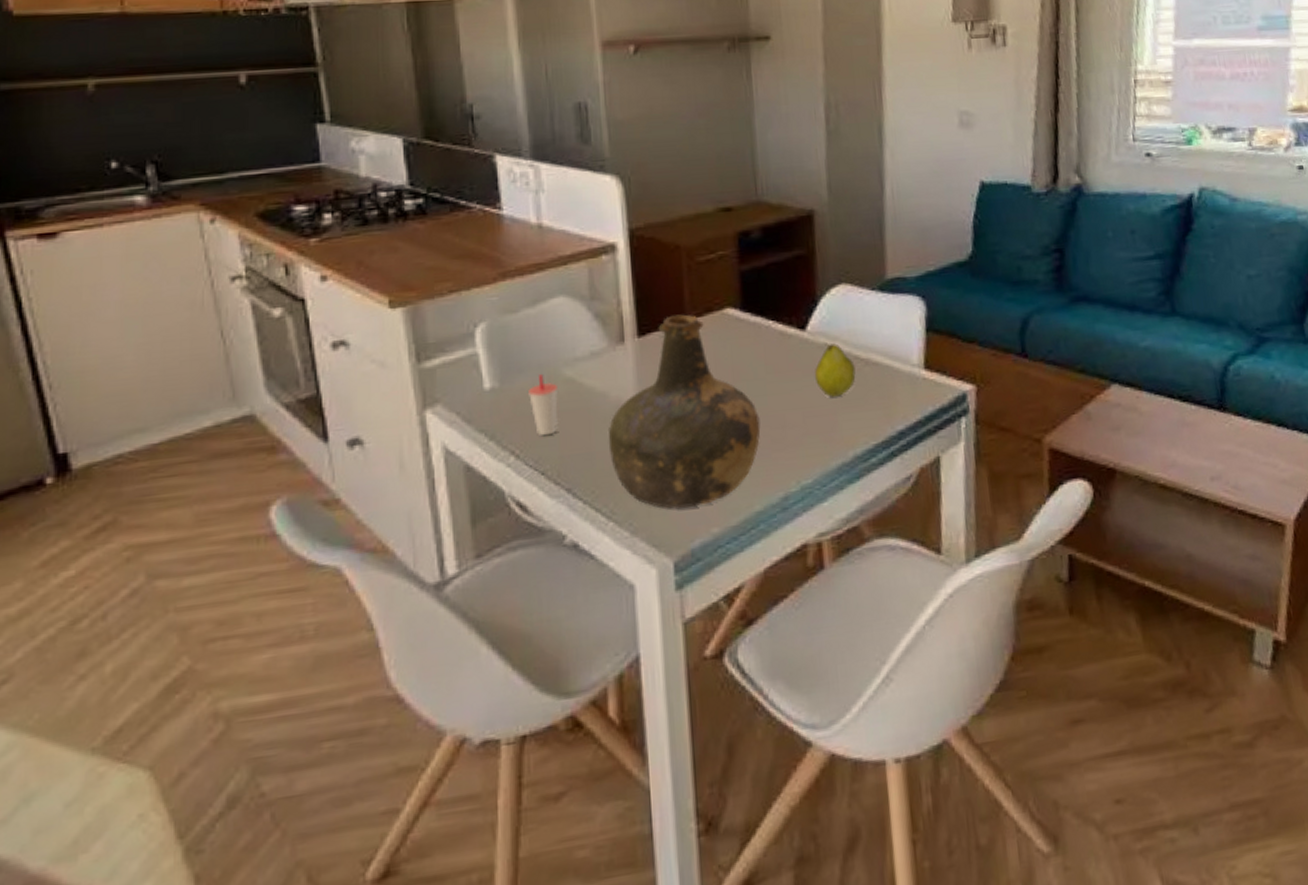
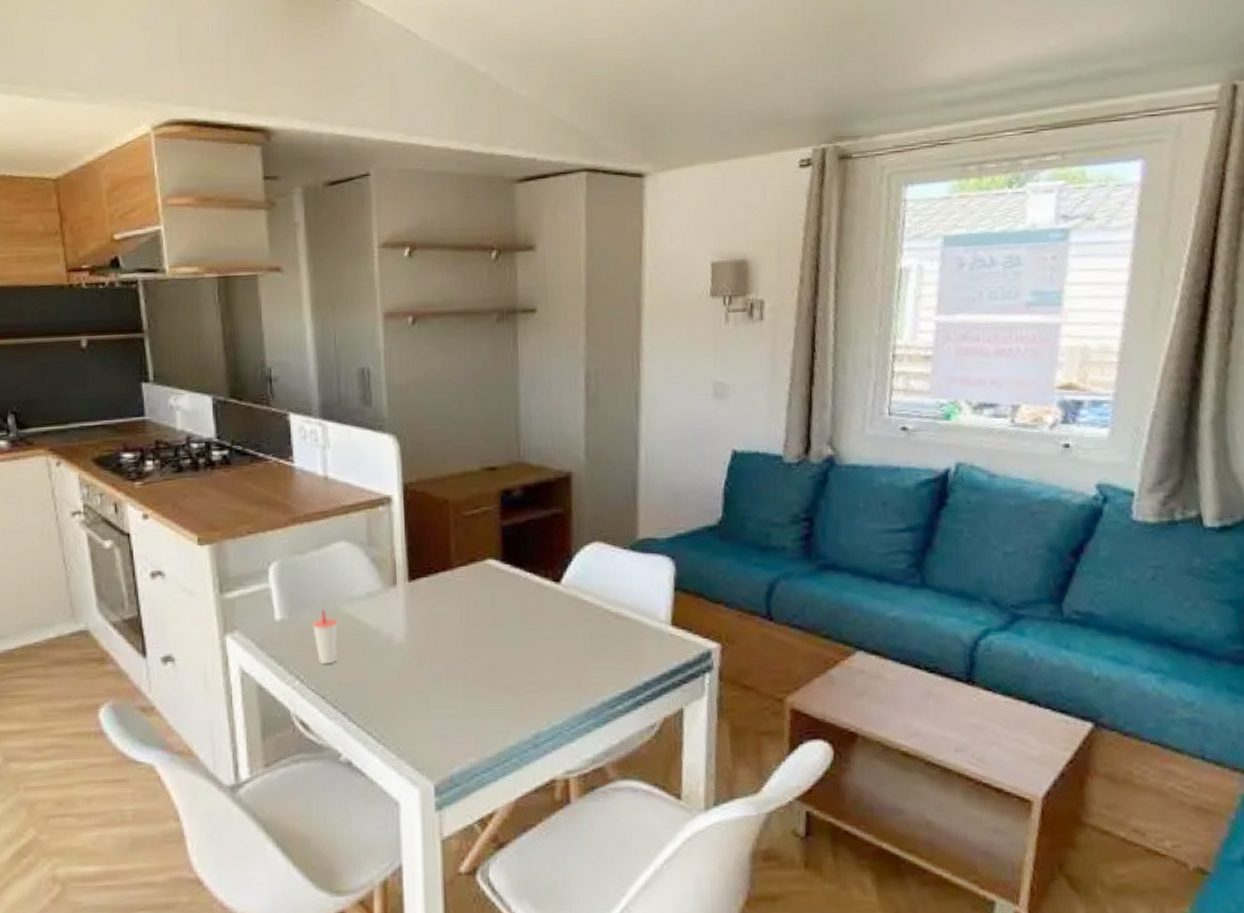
bottle: present [608,314,761,509] -> none [380,563,516,738]
fruit: present [814,343,856,397] -> none [567,596,606,647]

